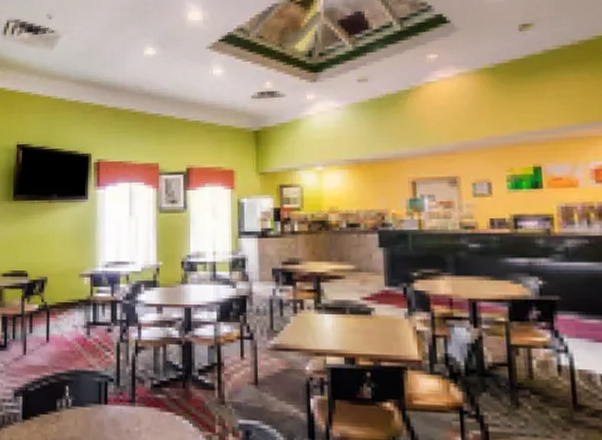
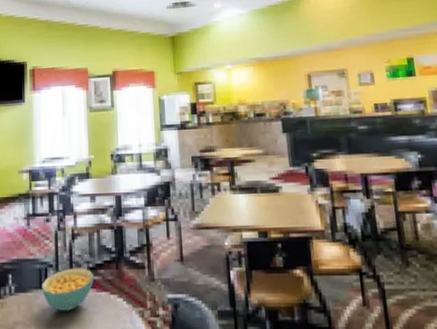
cereal bowl: none [101,383,157,430] -> present [42,268,94,311]

